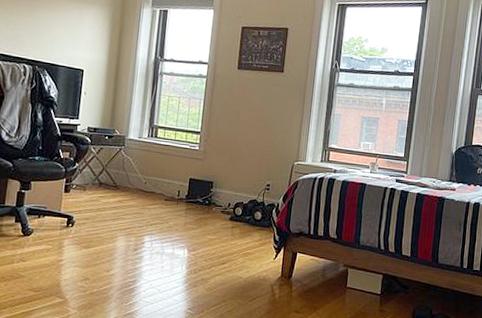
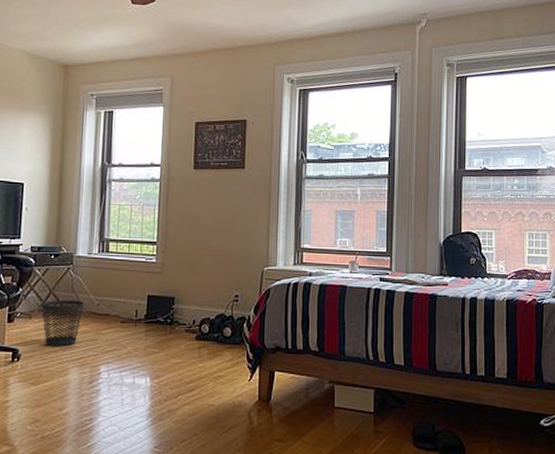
wastebasket: none [95,176,133,218] -> present [41,299,85,347]

